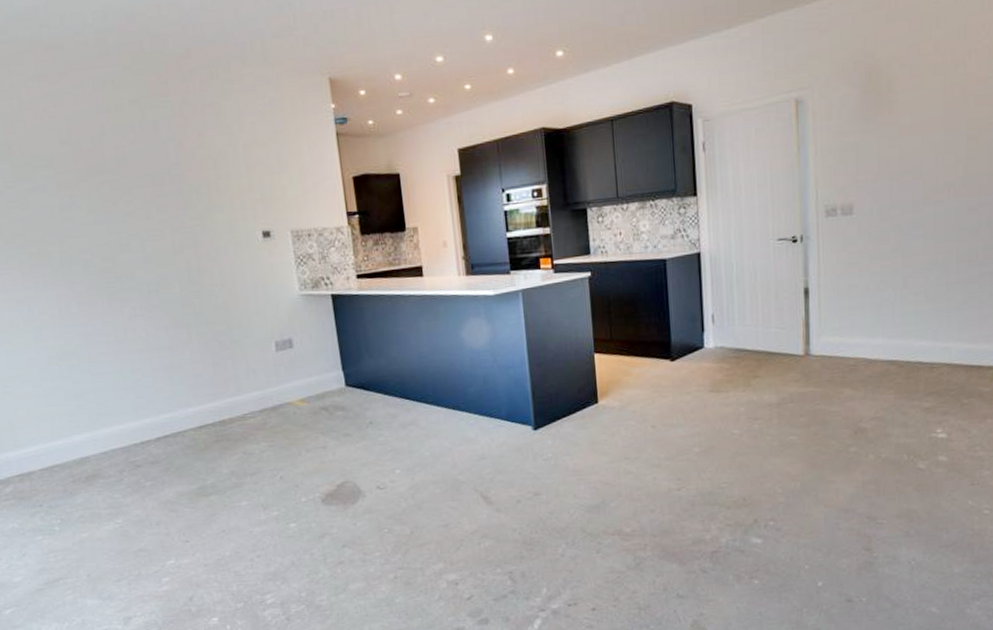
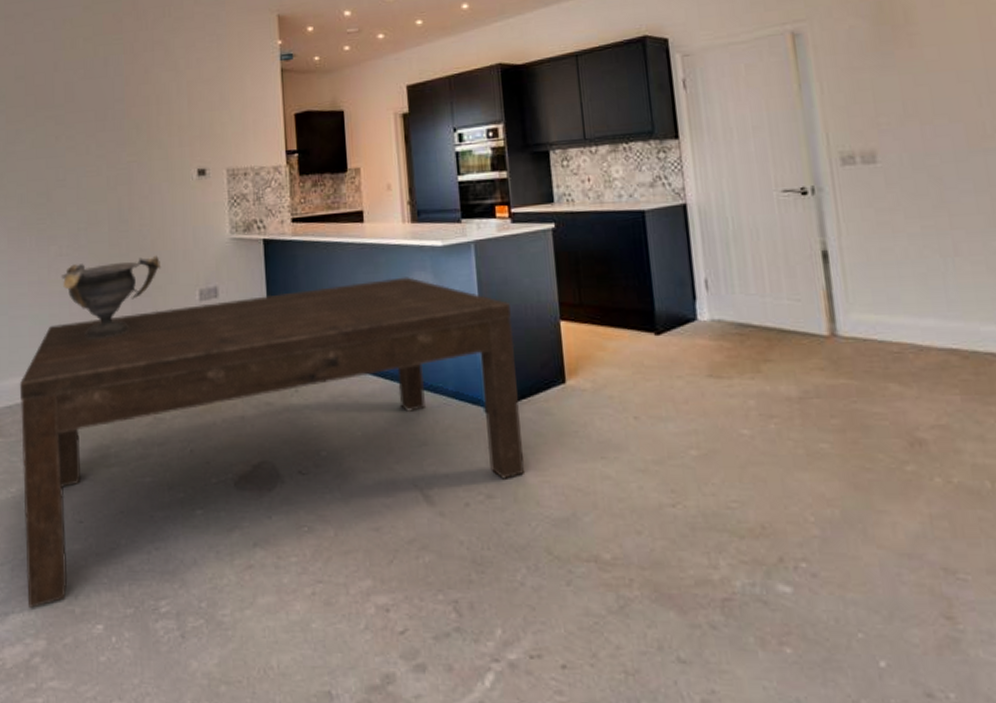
dining table: none [111,322,565,611] -> present [19,277,526,608]
decorative bowl: none [137,312,237,390] -> present [60,255,162,339]

